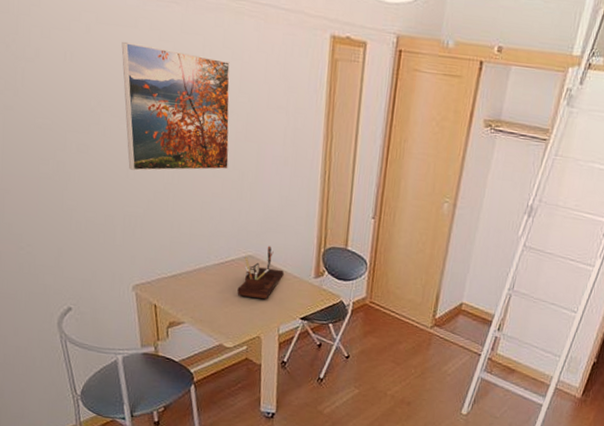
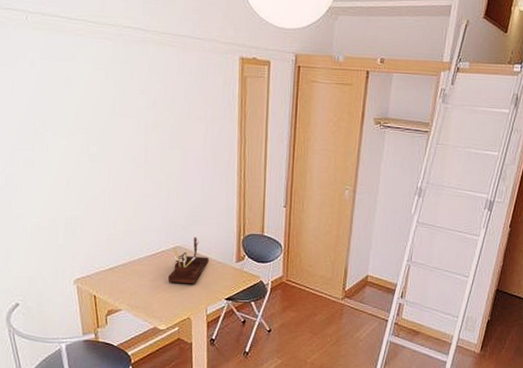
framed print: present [121,41,230,171] -> none [61,72,157,179]

